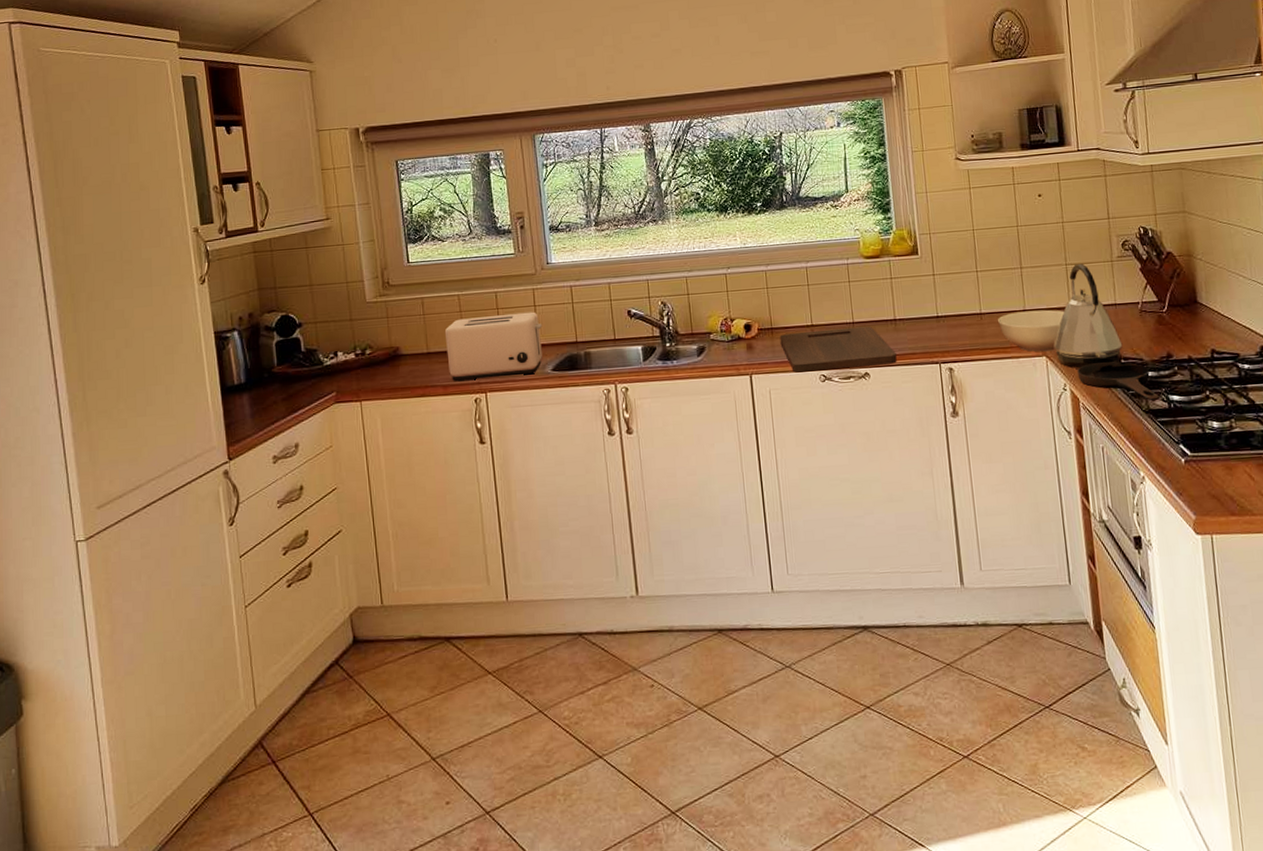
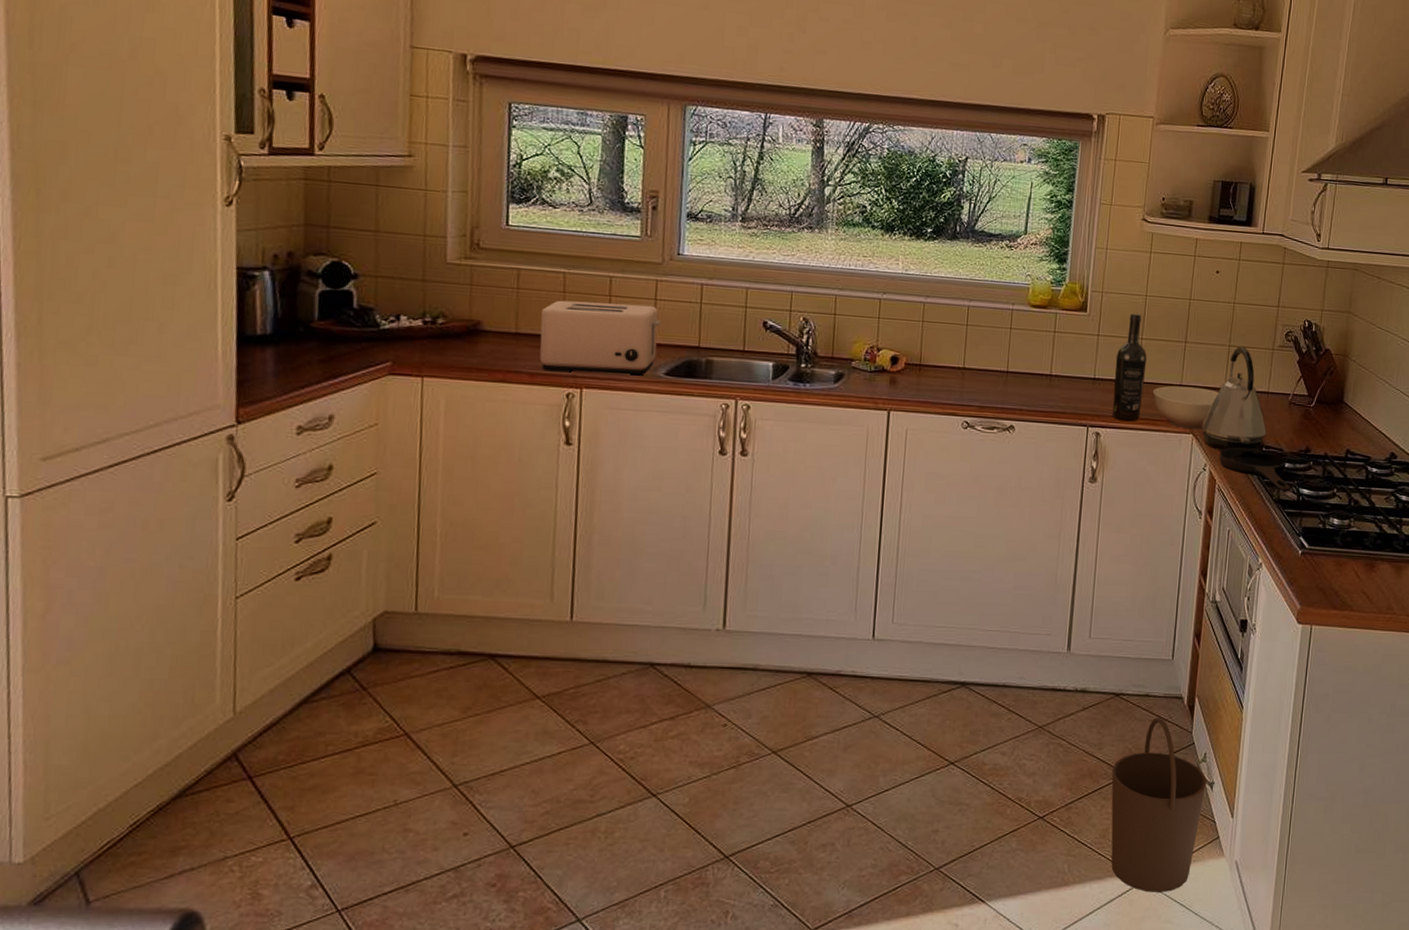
cutting board: present [779,326,897,374] -> none [926,373,1046,421]
wine bottle: none [954,247,990,354] -> present [1112,312,1147,422]
bucket: none [1029,645,1133,829] -> present [1111,717,1207,892]

